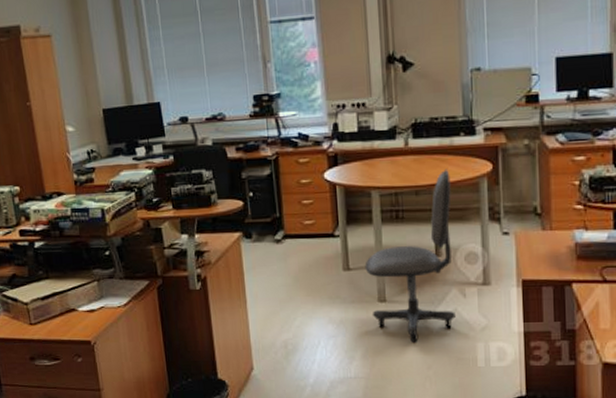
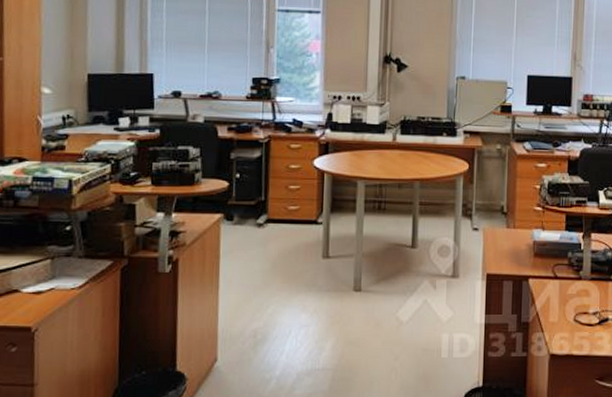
office chair: present [365,168,457,342] -> none [344,165,431,333]

